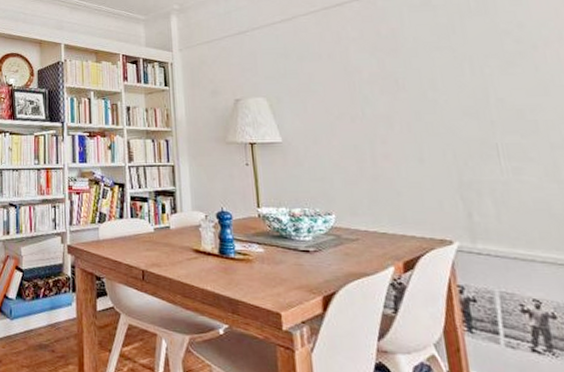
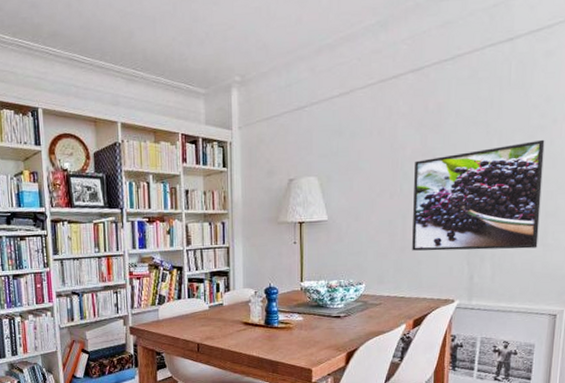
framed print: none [374,65,550,185] -> present [412,139,545,251]

